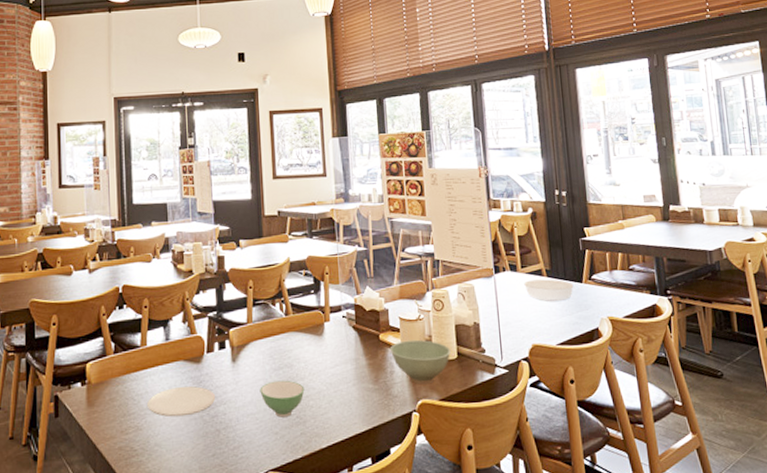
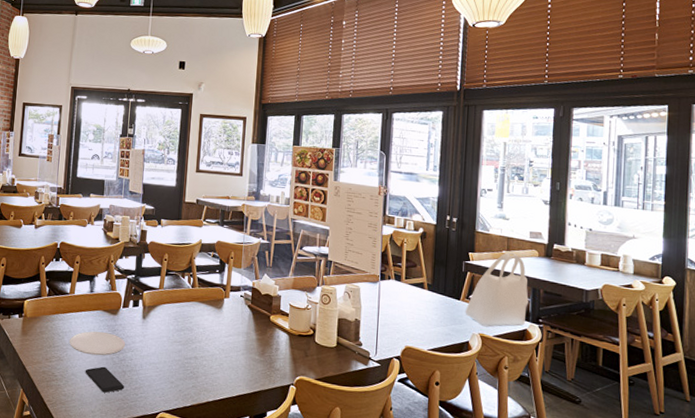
mobile phone: none [170,428,221,460] -> present [85,366,125,393]
bowl: present [260,380,305,418] -> none [162,339,200,371]
bowl: present [389,339,451,385] -> none [277,324,332,364]
soup bowl: present [524,279,574,302] -> none [406,290,452,314]
handbag: none [589,220,654,309] -> present [465,251,529,327]

